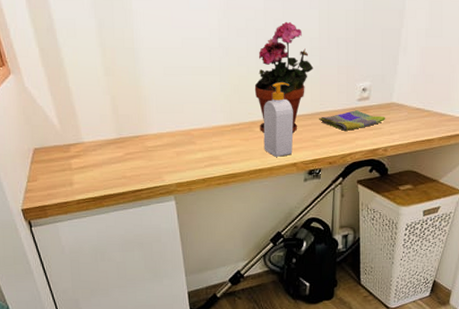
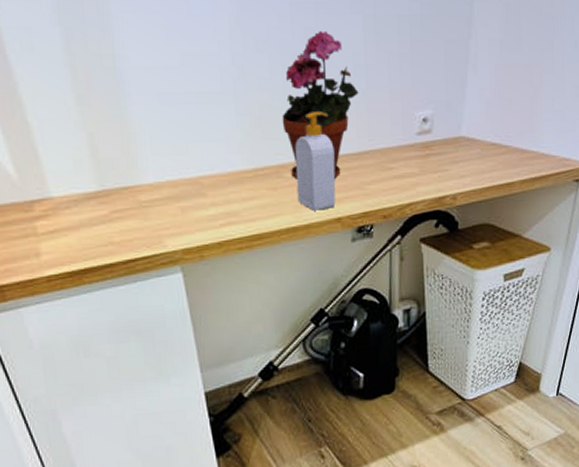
dish towel: present [319,110,386,131] -> none [368,147,454,174]

